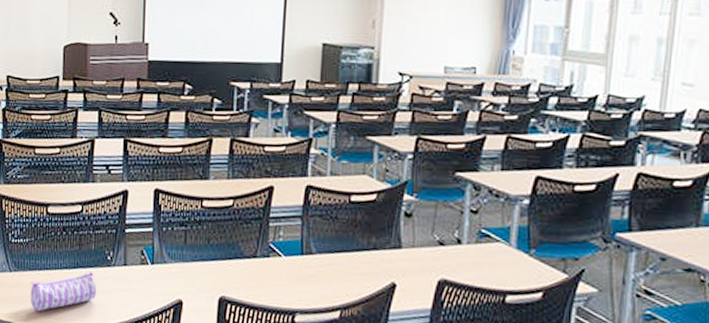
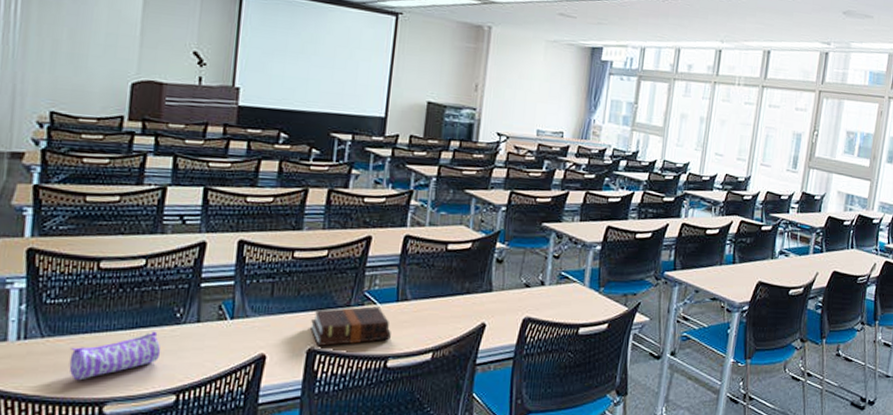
hardback book: none [221,258,297,296] -> present [310,306,391,346]

